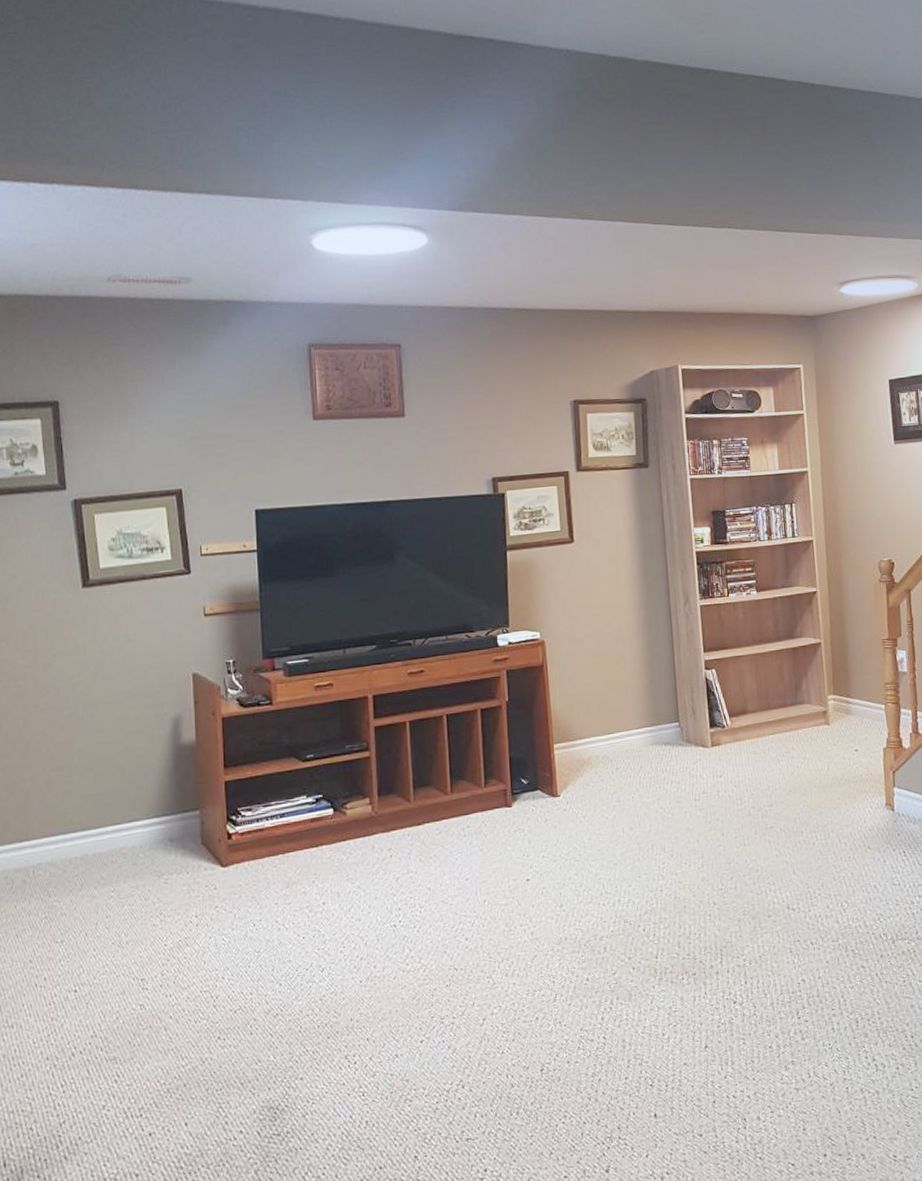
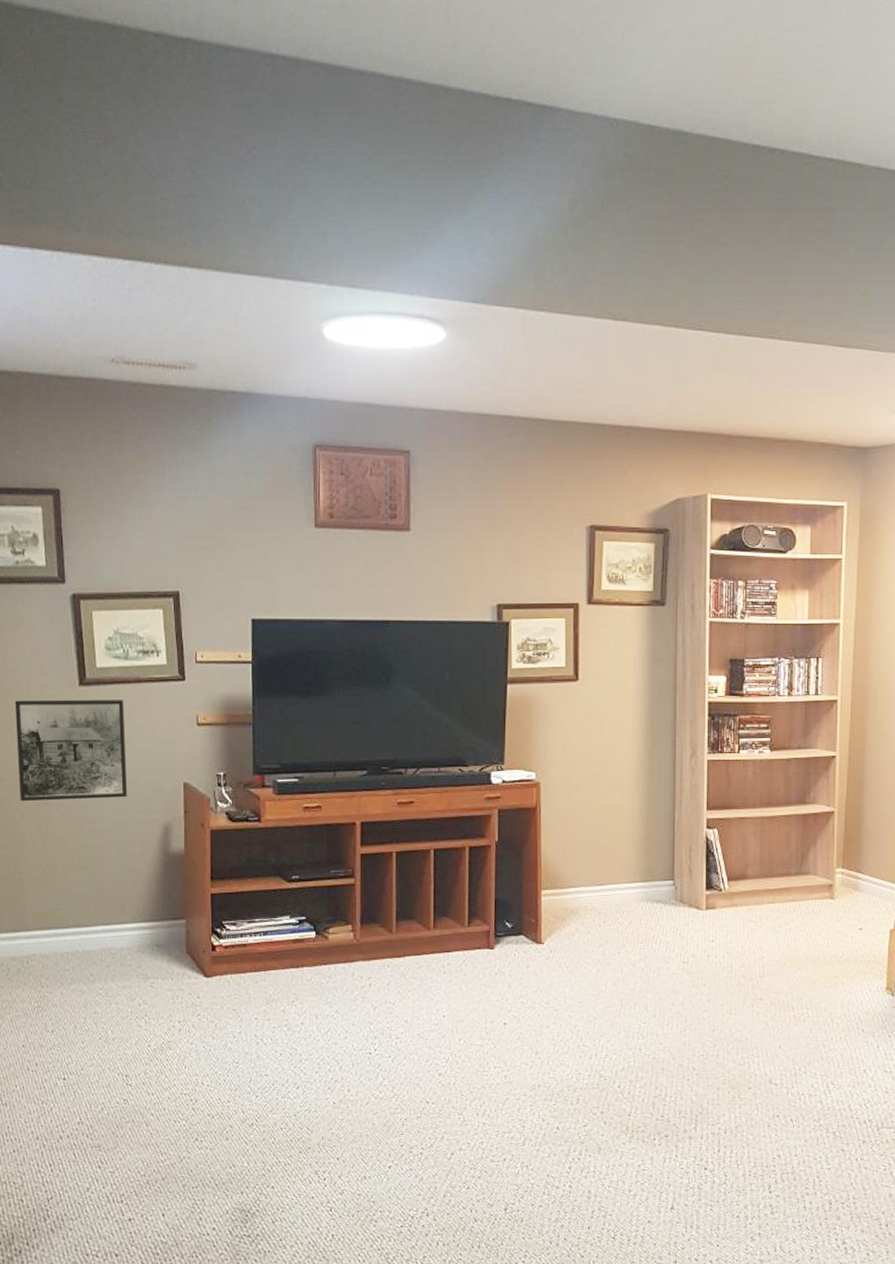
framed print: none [15,598,135,708] -> present [14,699,127,802]

